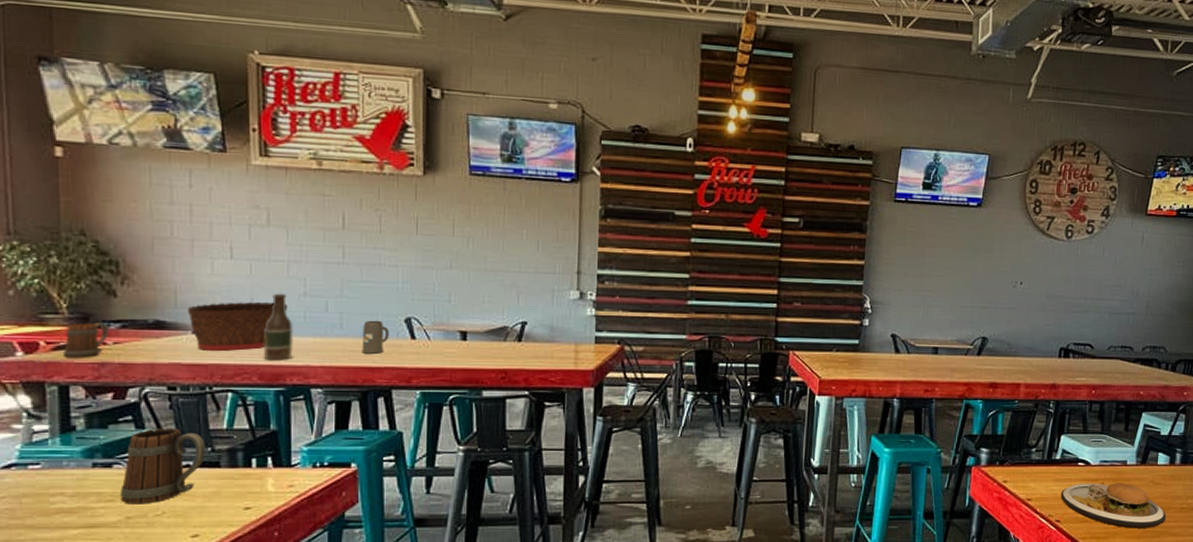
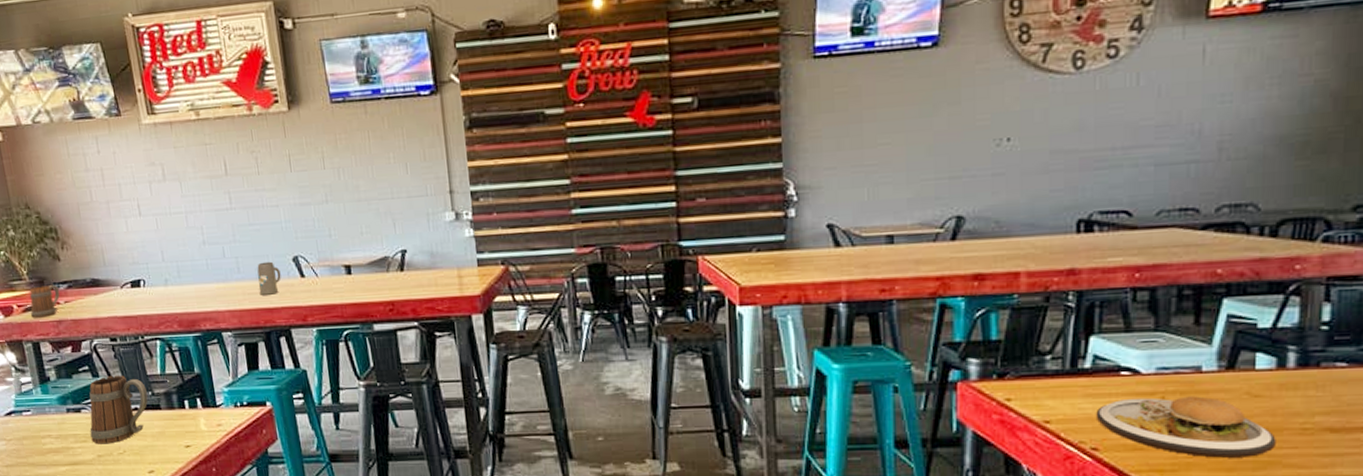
basket: present [188,302,288,351] -> none [114,254,192,303]
beer bottle: present [264,293,293,362] -> none [175,243,203,309]

